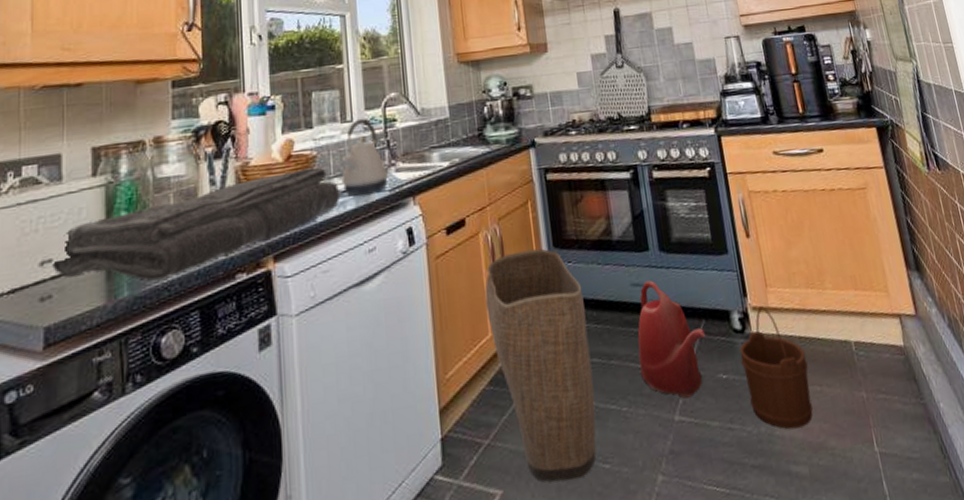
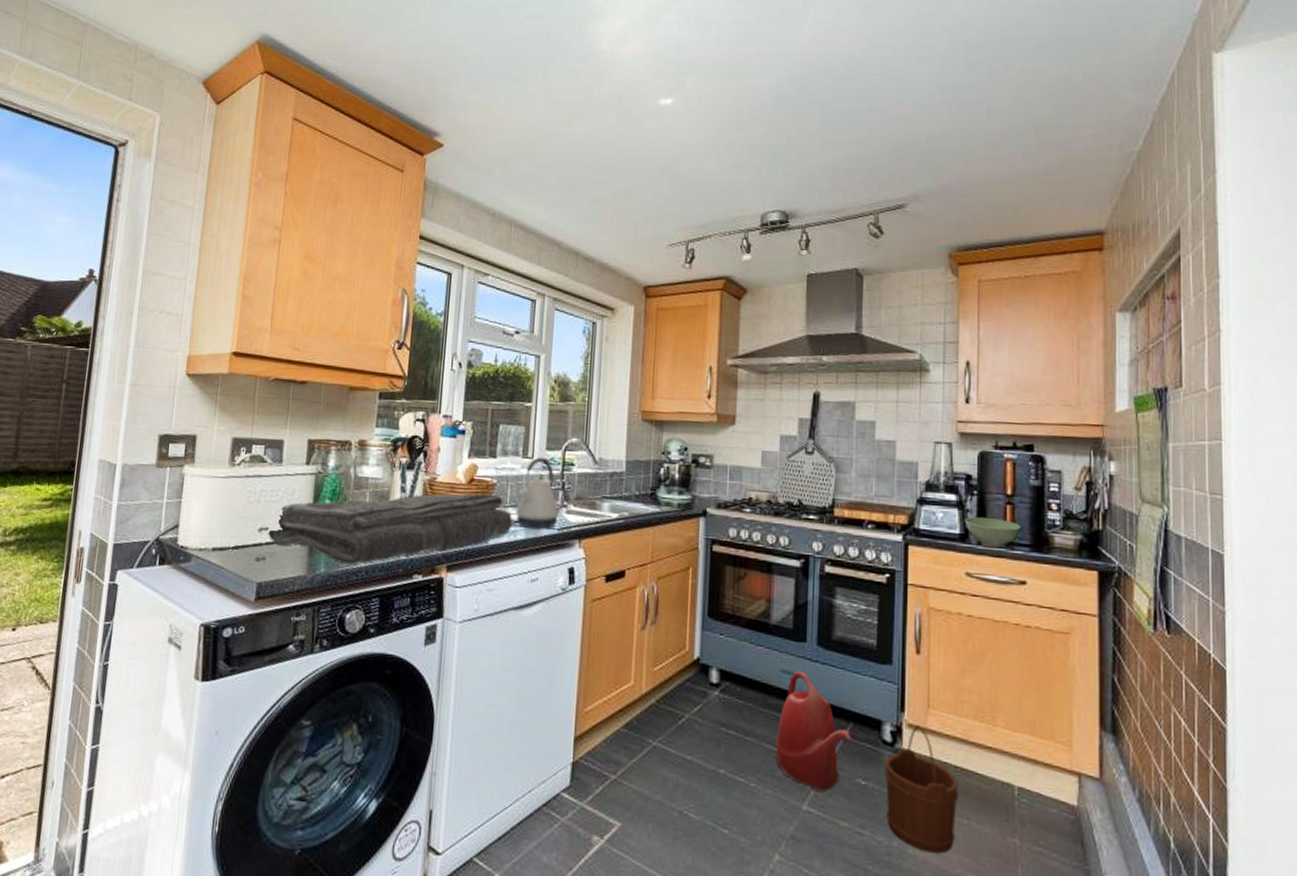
laundry basket: present [485,248,597,482] -> none [632,613,730,835]
bowl: none [762,97,810,125] -> present [964,517,1021,549]

